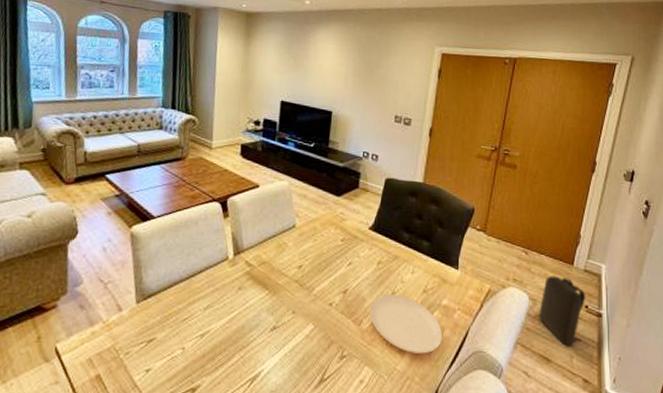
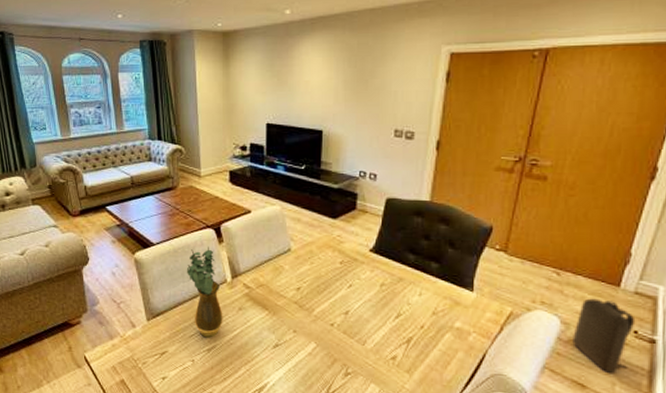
vase: none [186,221,221,322] -> present [186,246,223,338]
plate: present [369,293,443,354] -> none [374,315,456,375]

